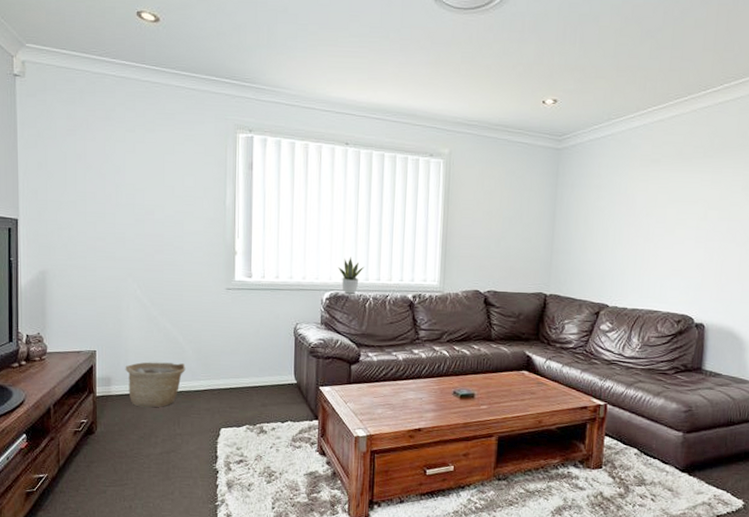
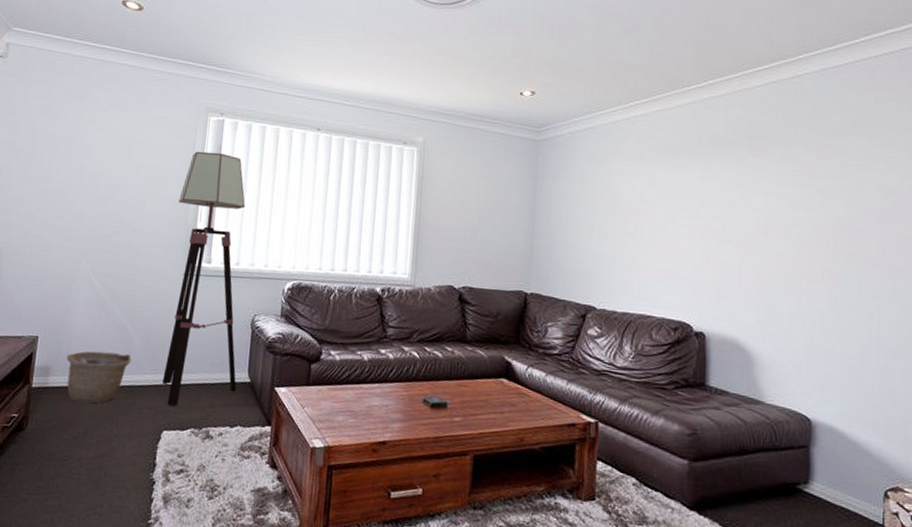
floor lamp: none [216,169,285,406] -> present [162,151,246,406]
potted plant: present [337,257,365,294] -> none [302,245,331,285]

